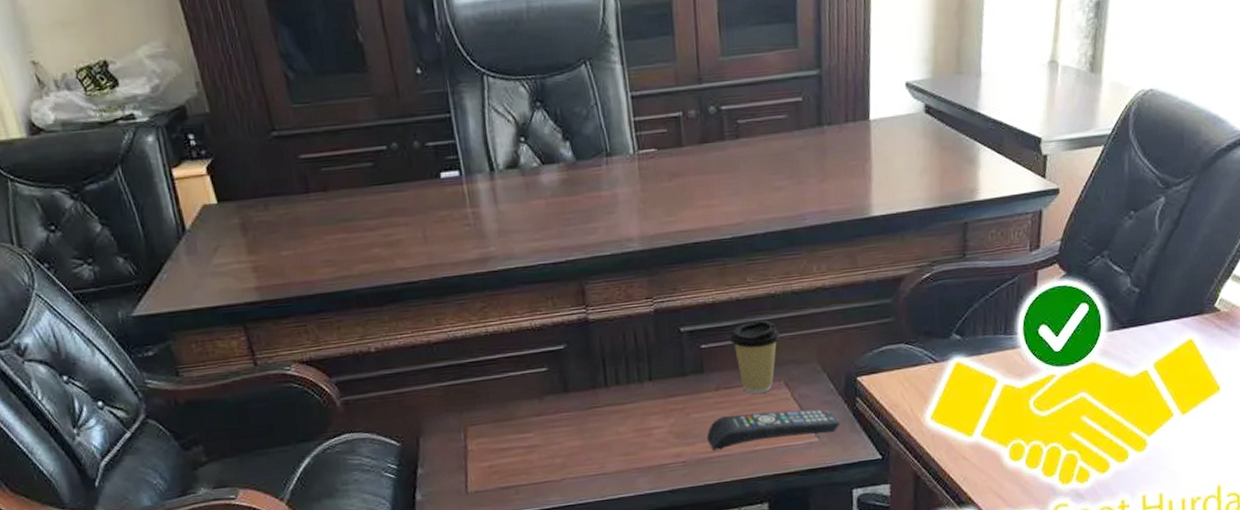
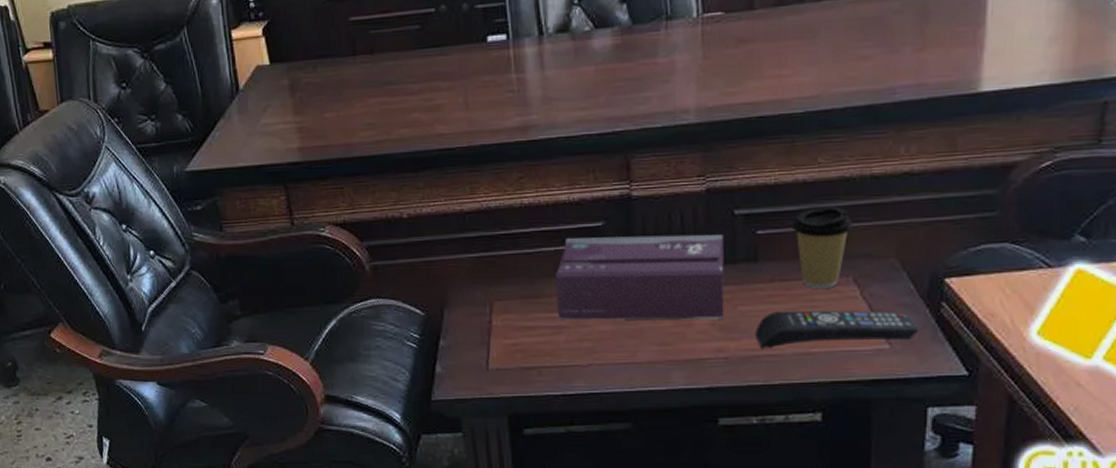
tissue box: none [524,350,679,439] -> present [556,234,724,320]

